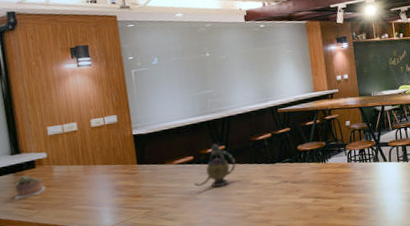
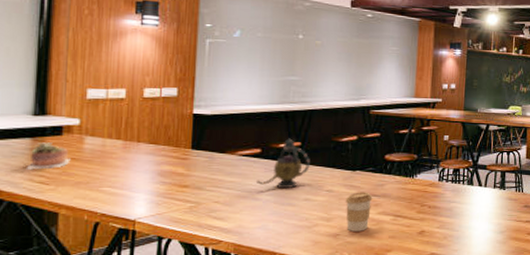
coffee cup: none [270,180,294,216] -> present [345,192,373,232]

